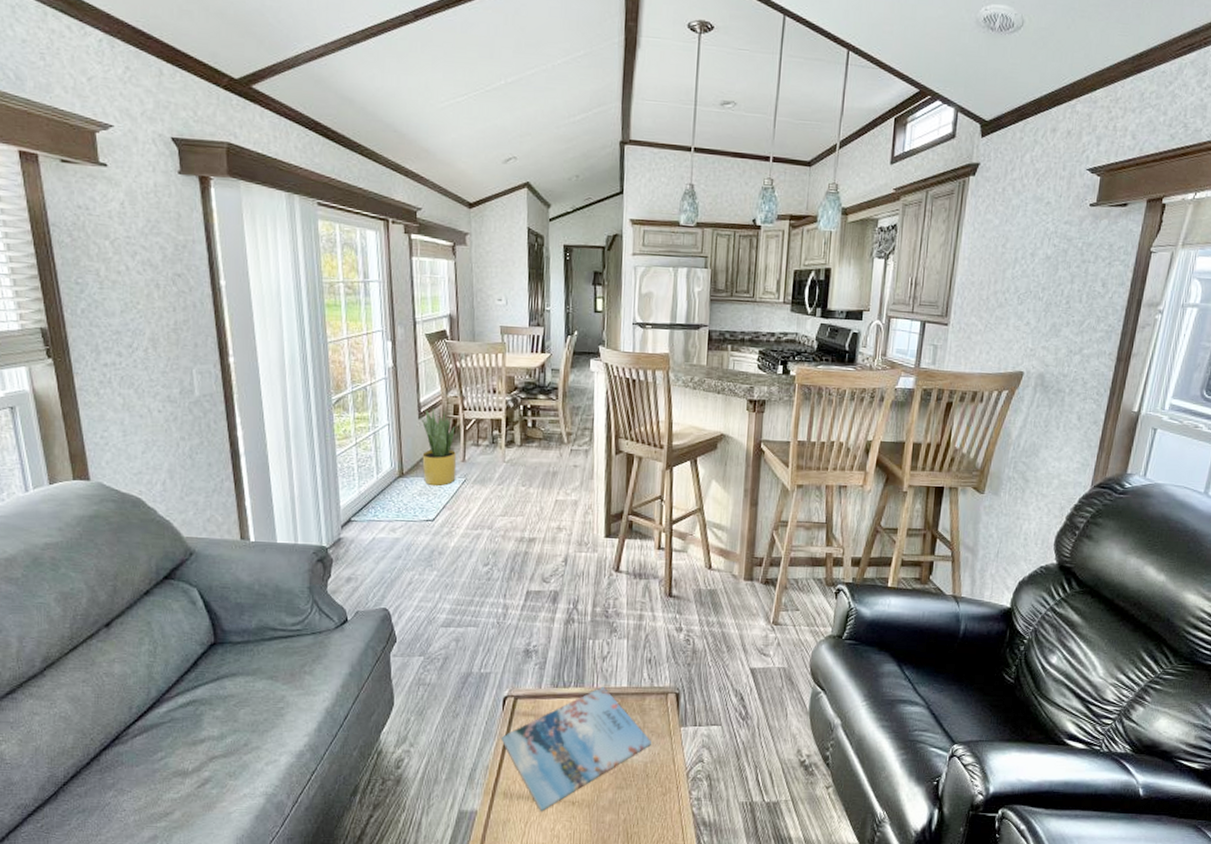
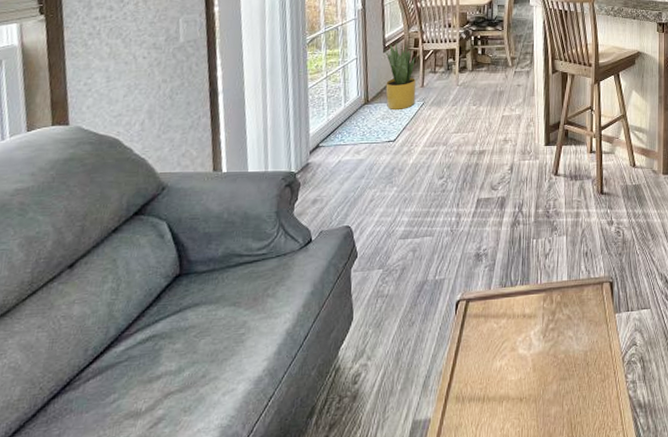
magazine: present [501,686,651,812] -> none [454,281,590,412]

